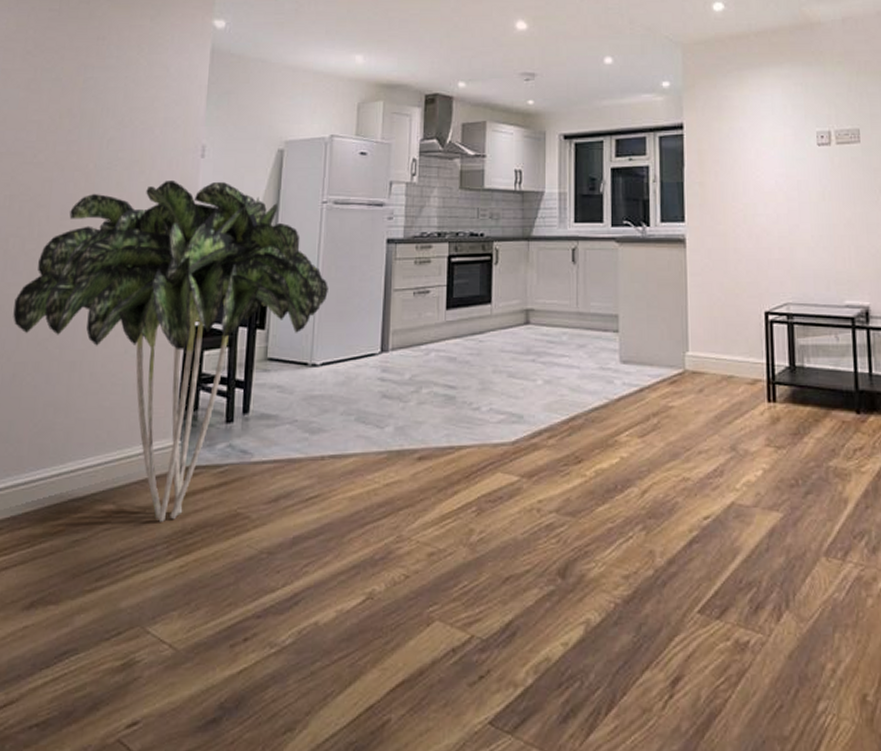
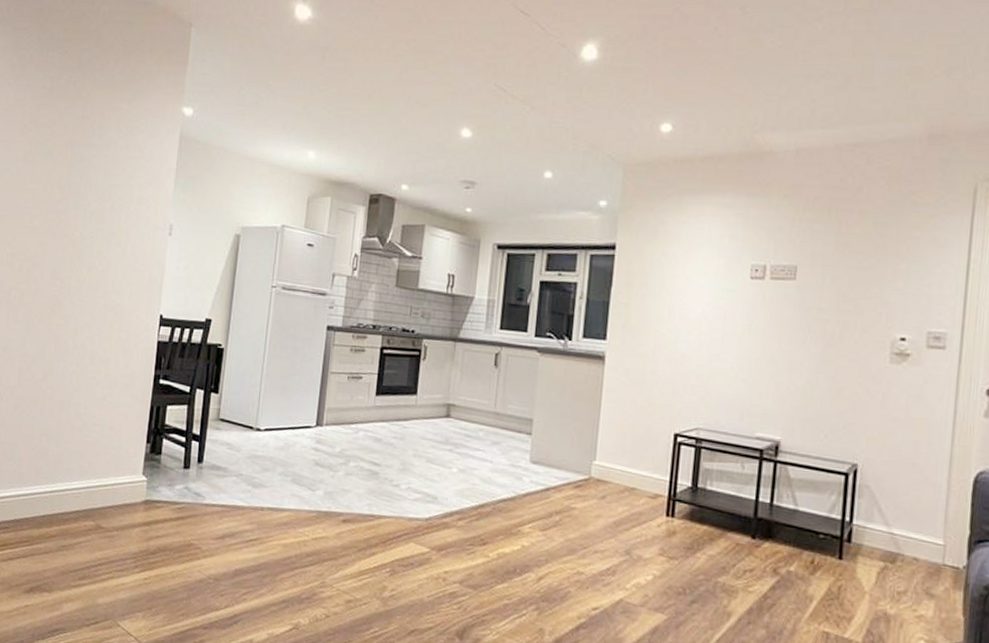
indoor plant: present [13,181,328,522] -> none [15,253,274,541]

